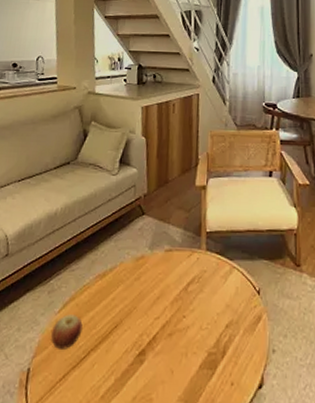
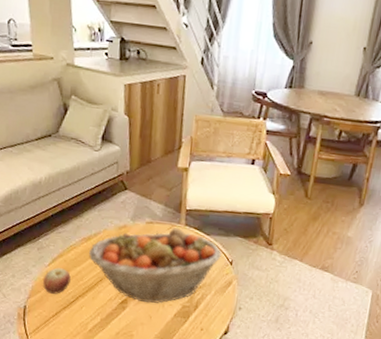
fruit basket: none [102,254,248,353] -> present [88,228,222,304]

